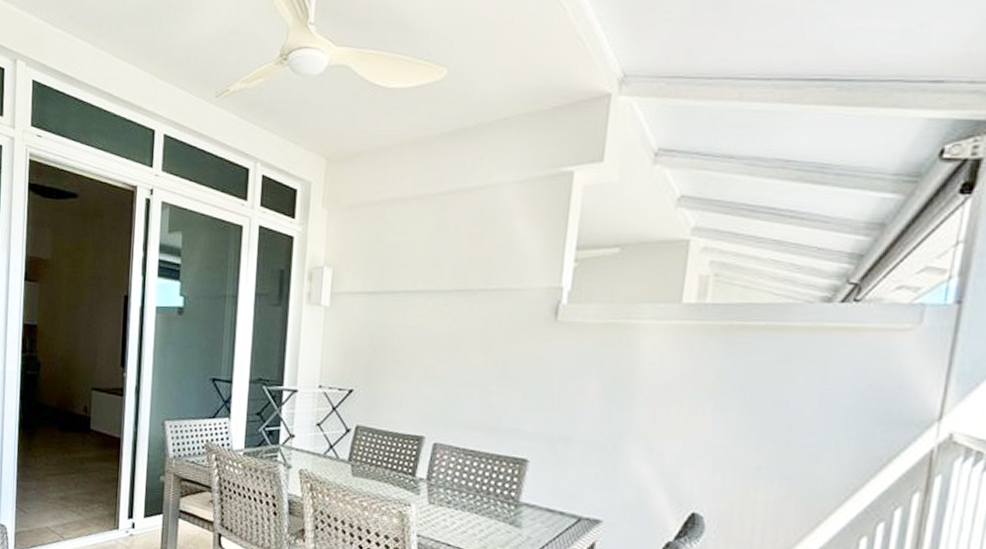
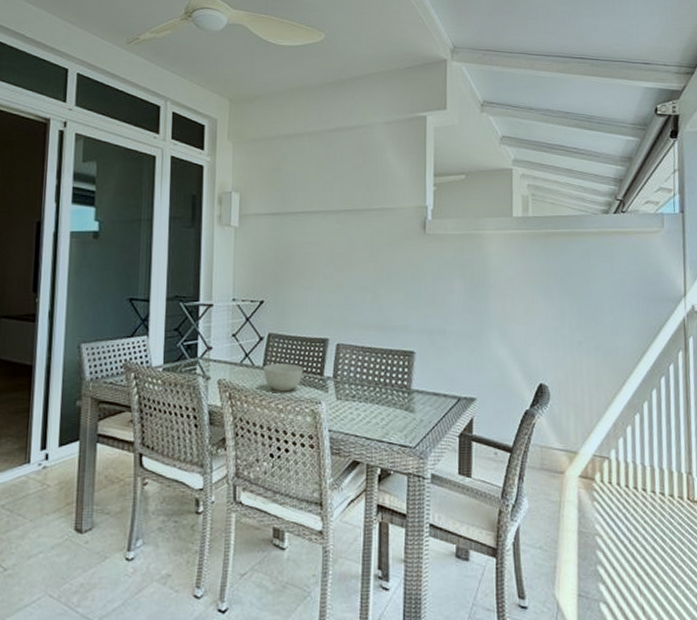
bowl: none [347,458,393,490] -> present [263,363,304,392]

